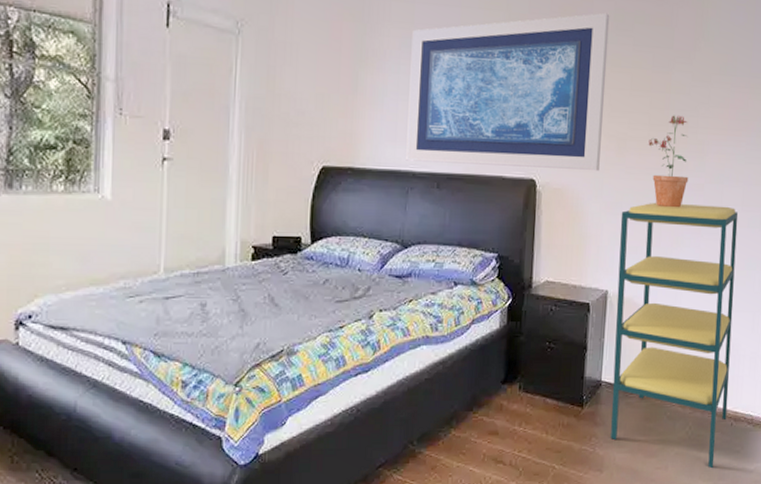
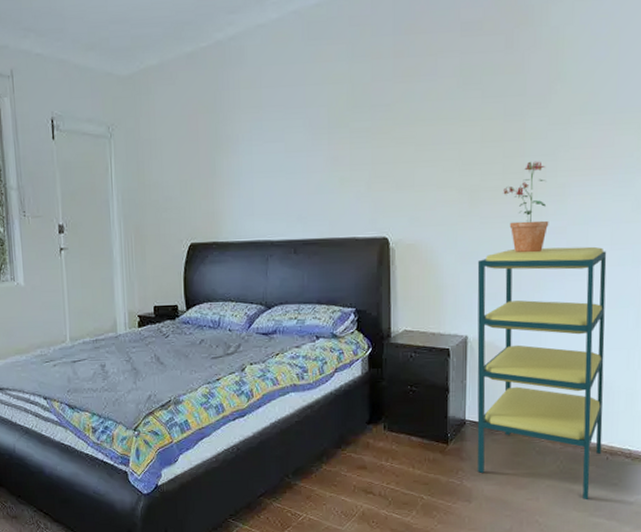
wall art: present [406,12,610,172] -> none [261,69,456,232]

